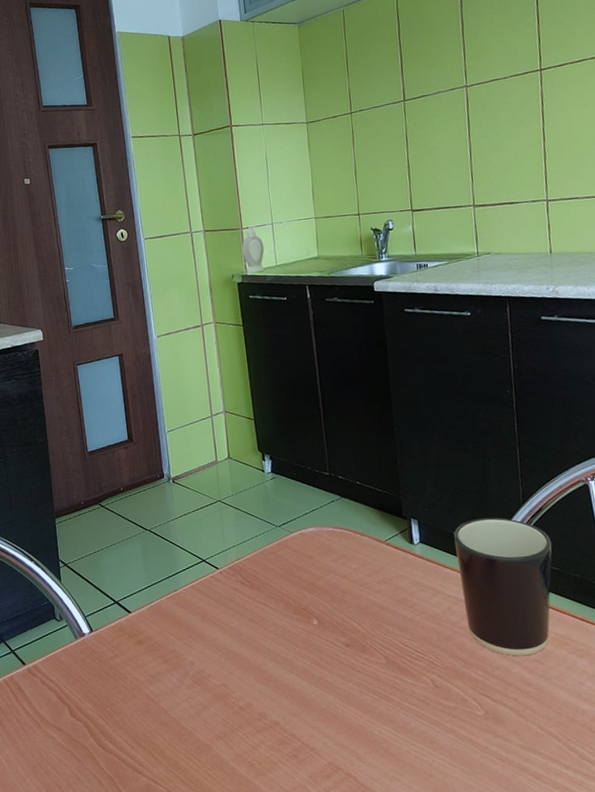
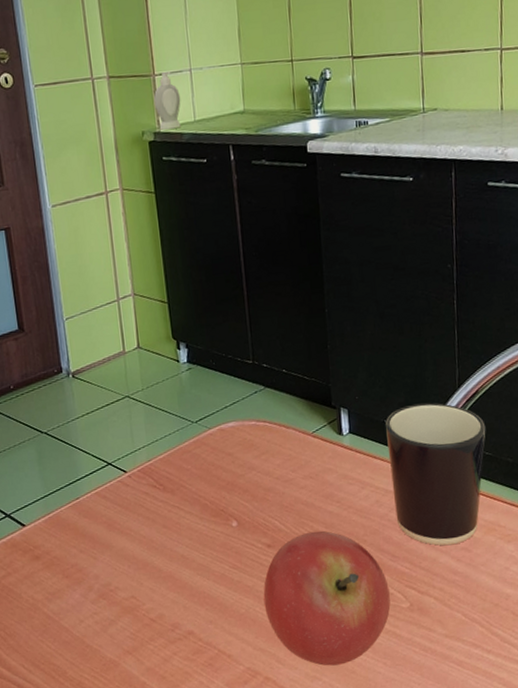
fruit: none [343,634,466,768] -> present [263,530,391,666]

